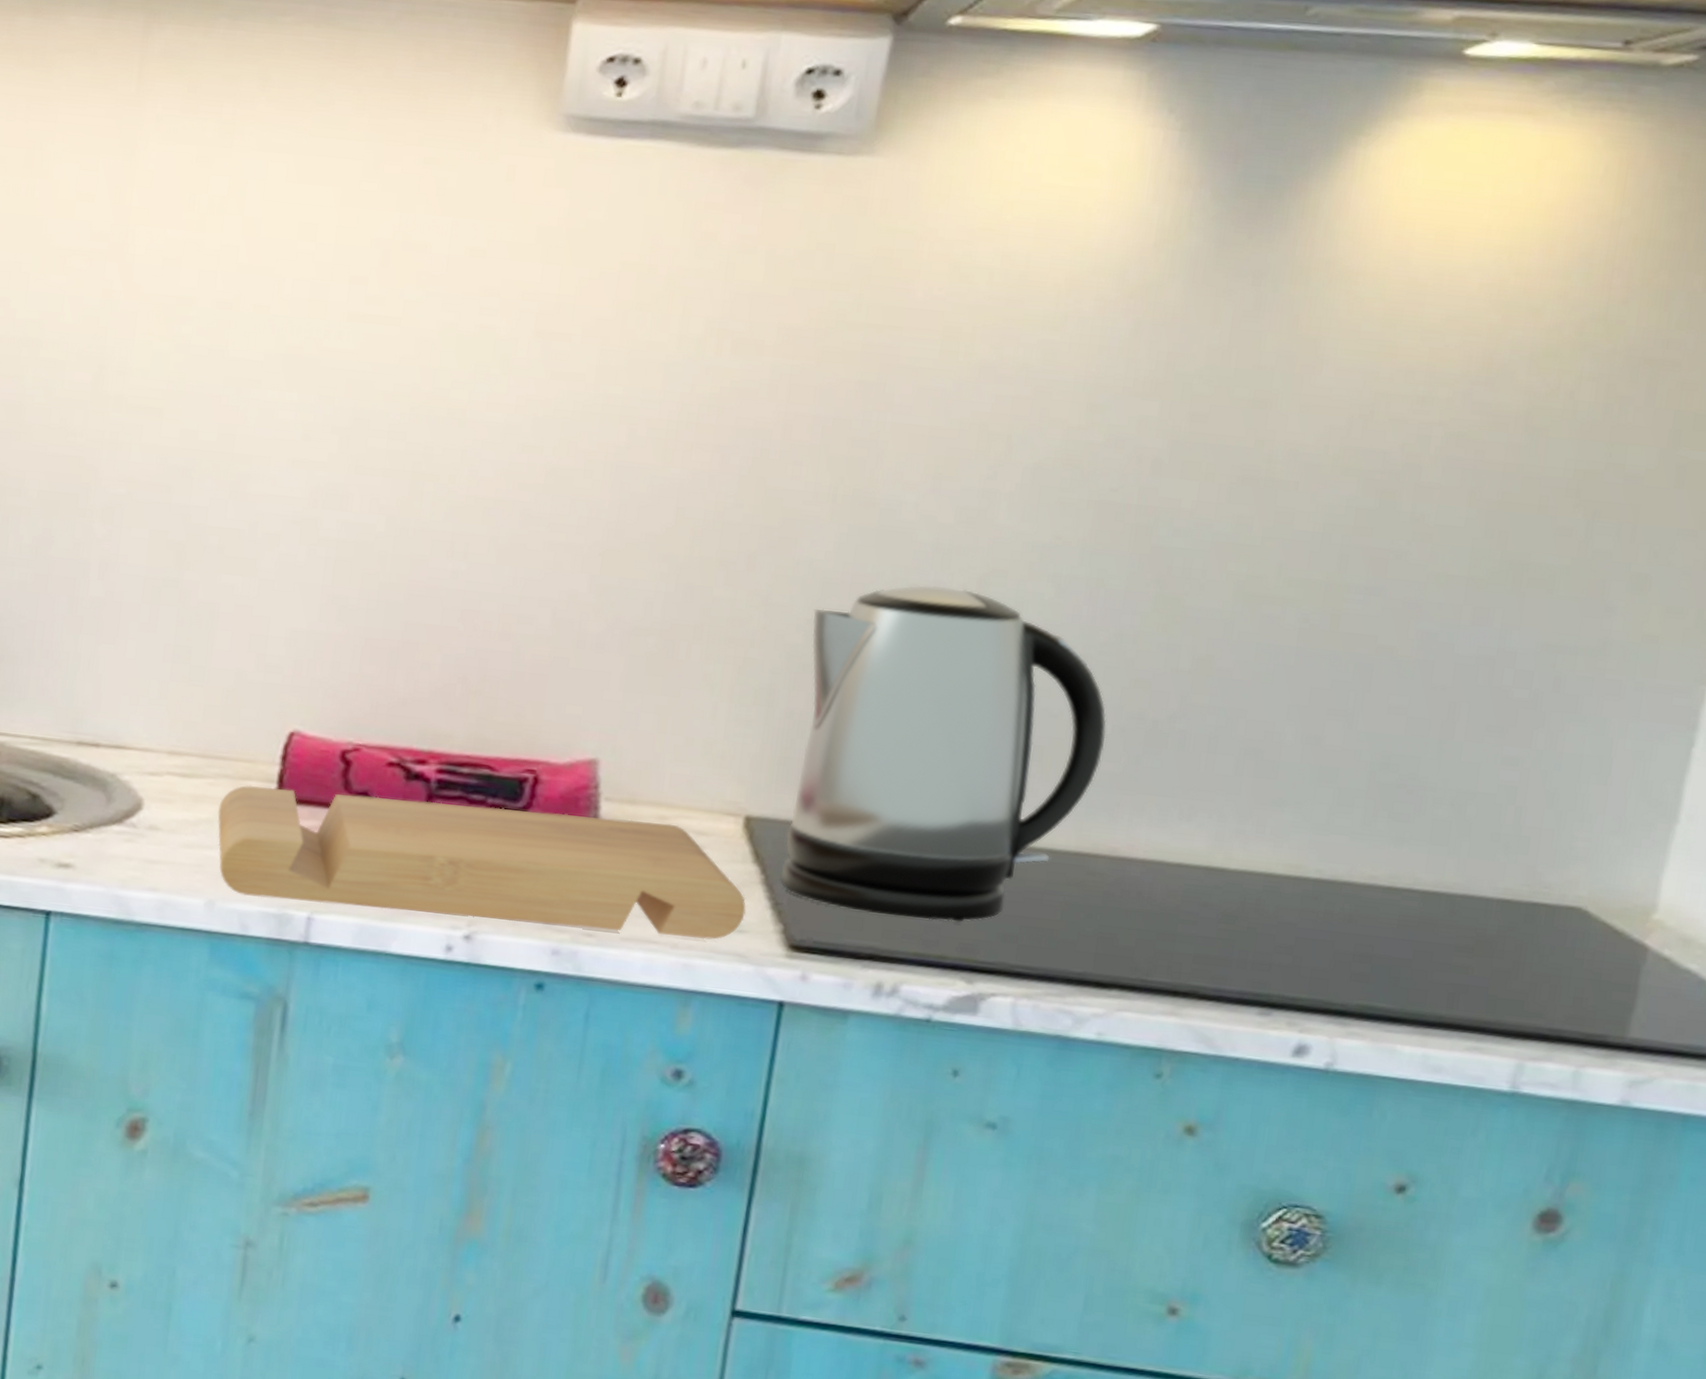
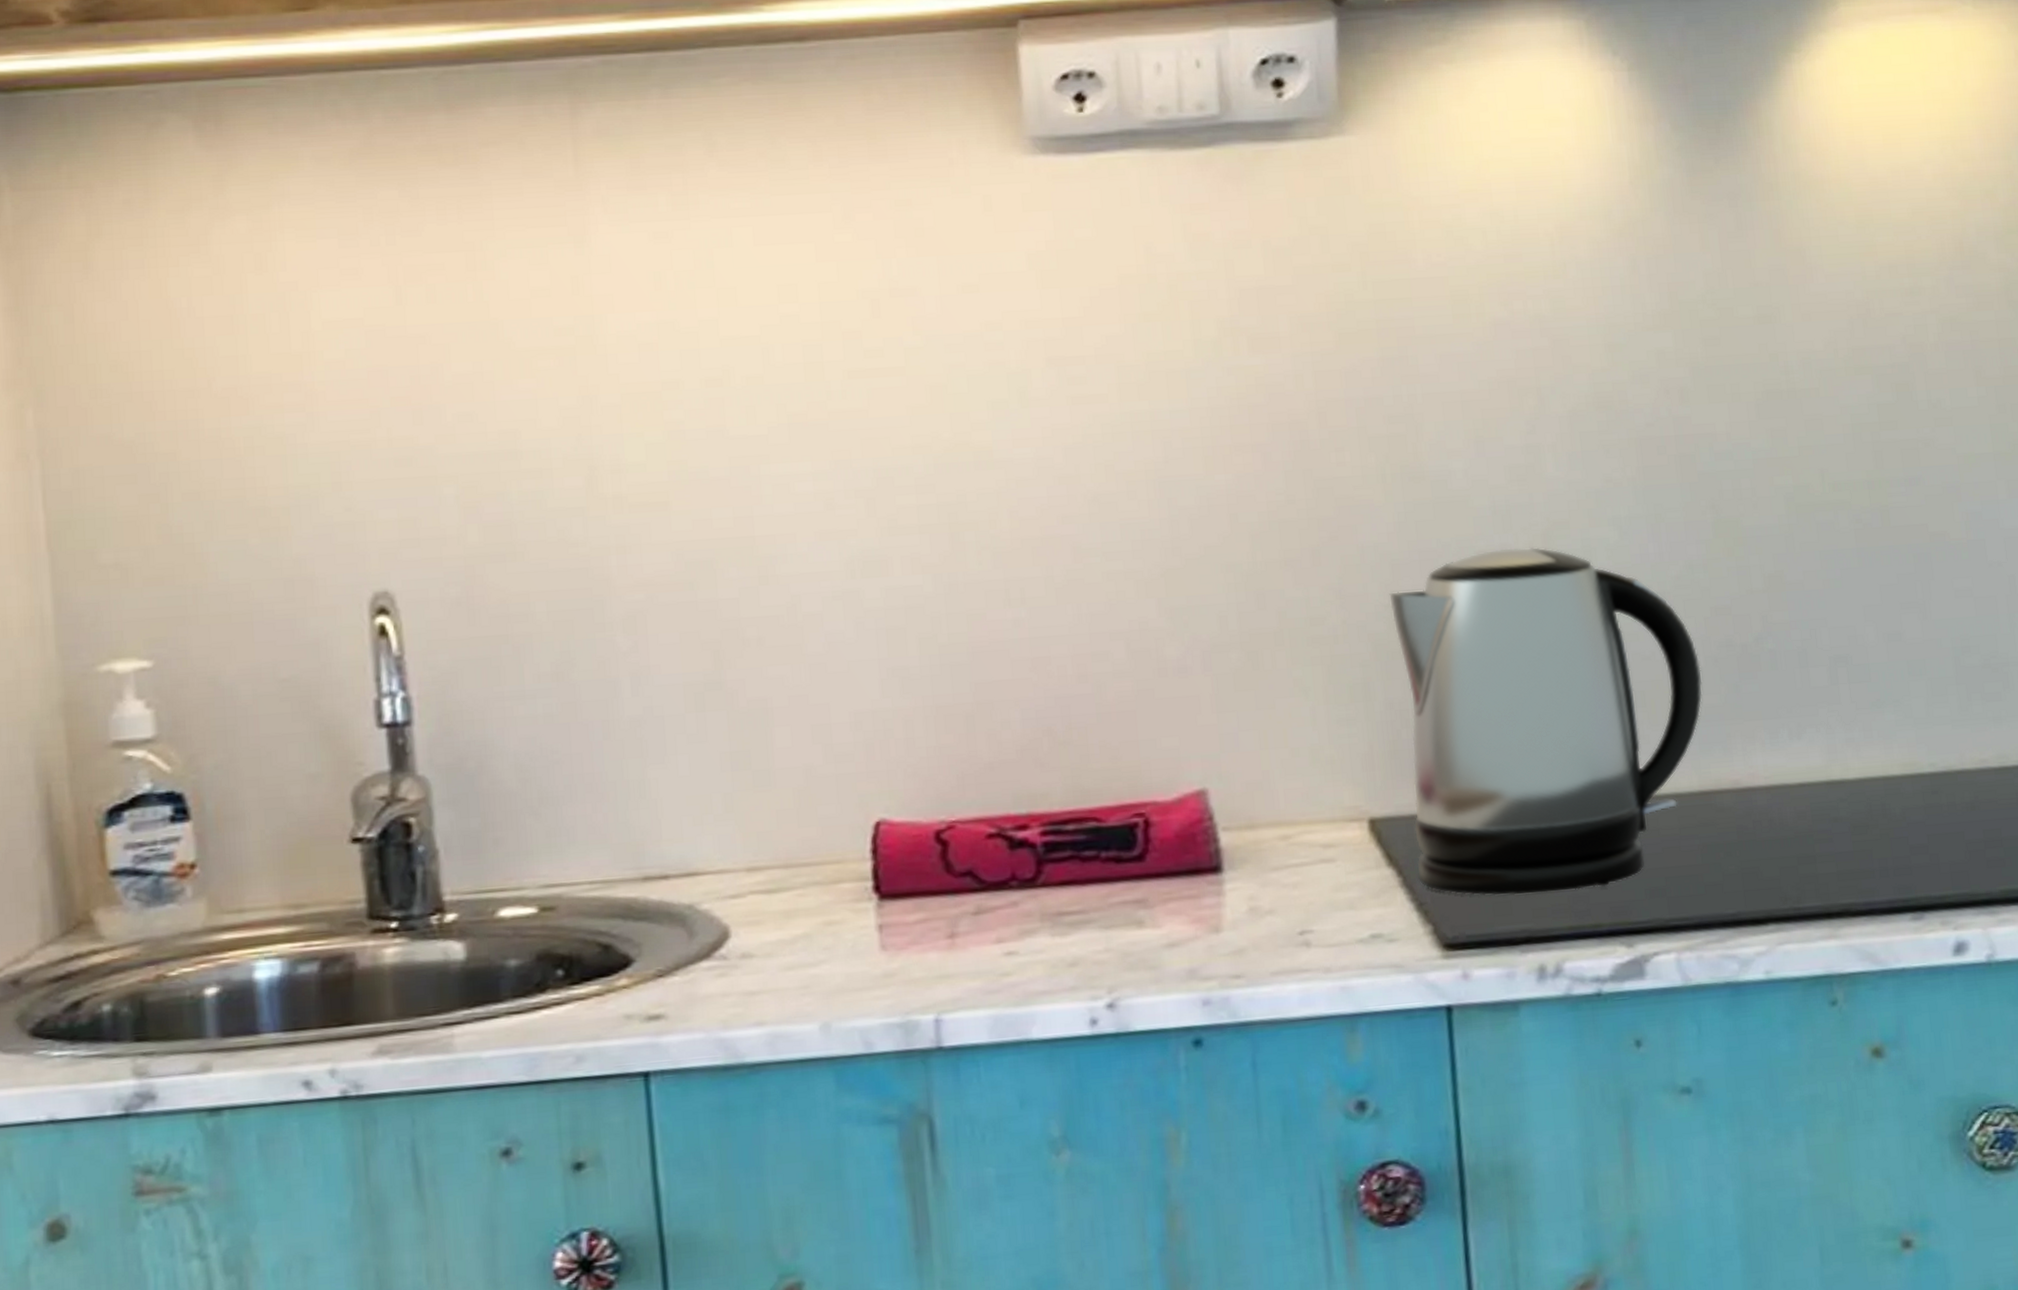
cutting board: present [217,785,746,940] -> none [813,842,1392,1011]

